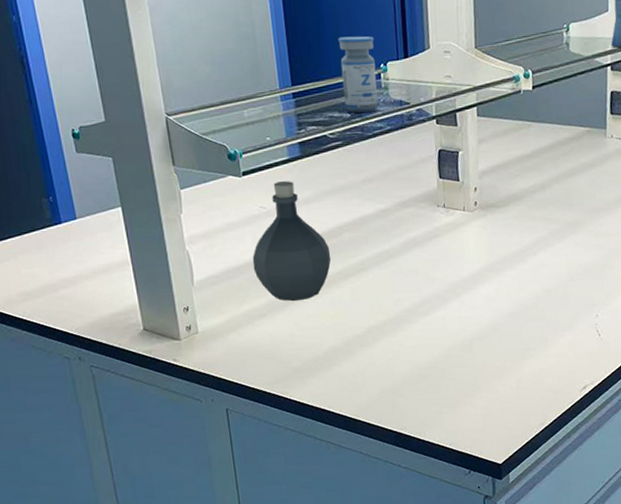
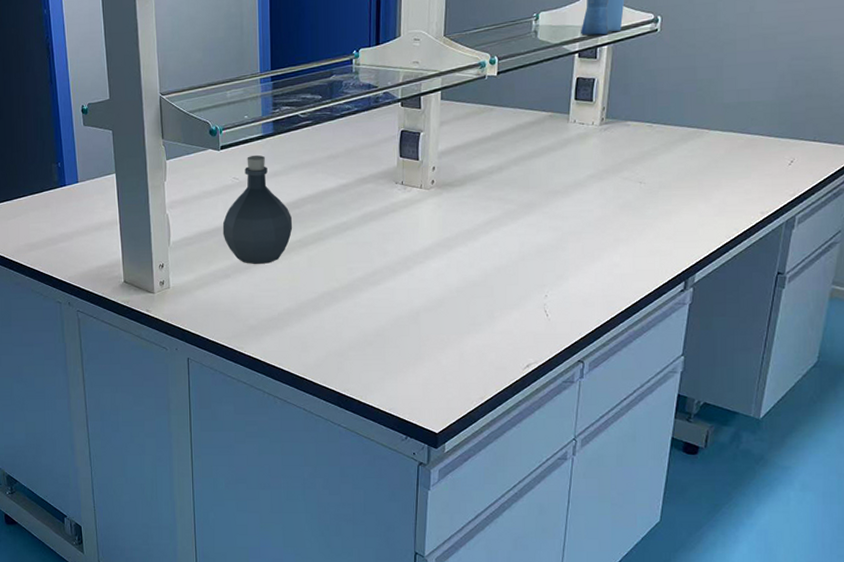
medicine: present [338,36,378,113] -> none [316,25,349,95]

